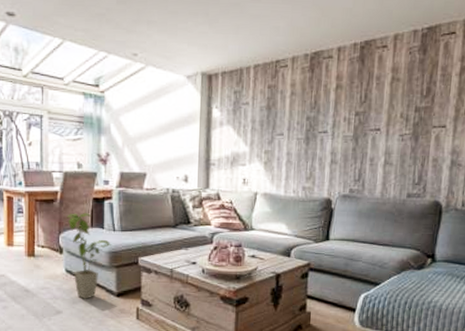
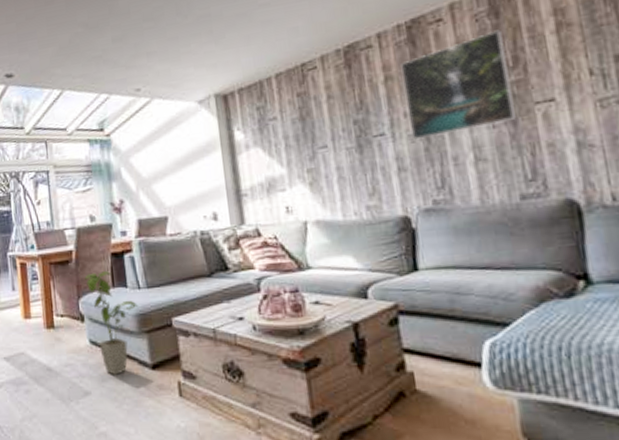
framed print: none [346,64,424,141] -> present [400,30,516,140]

